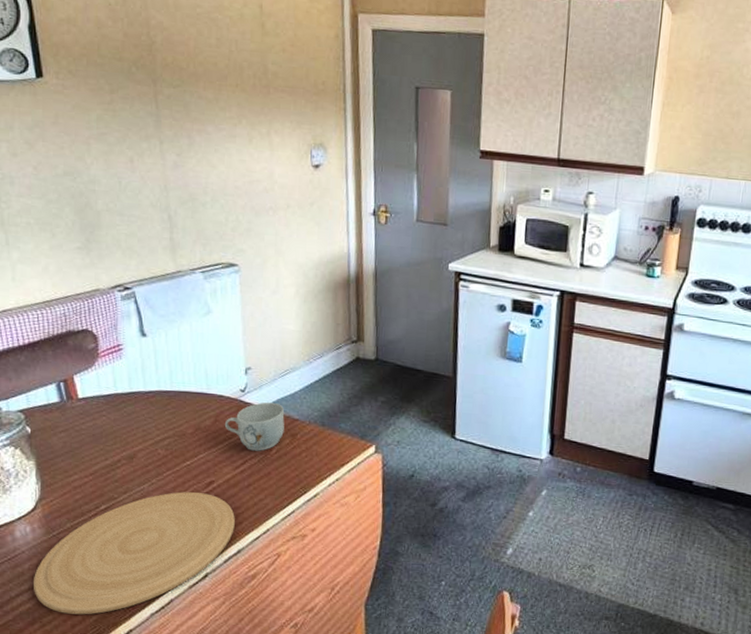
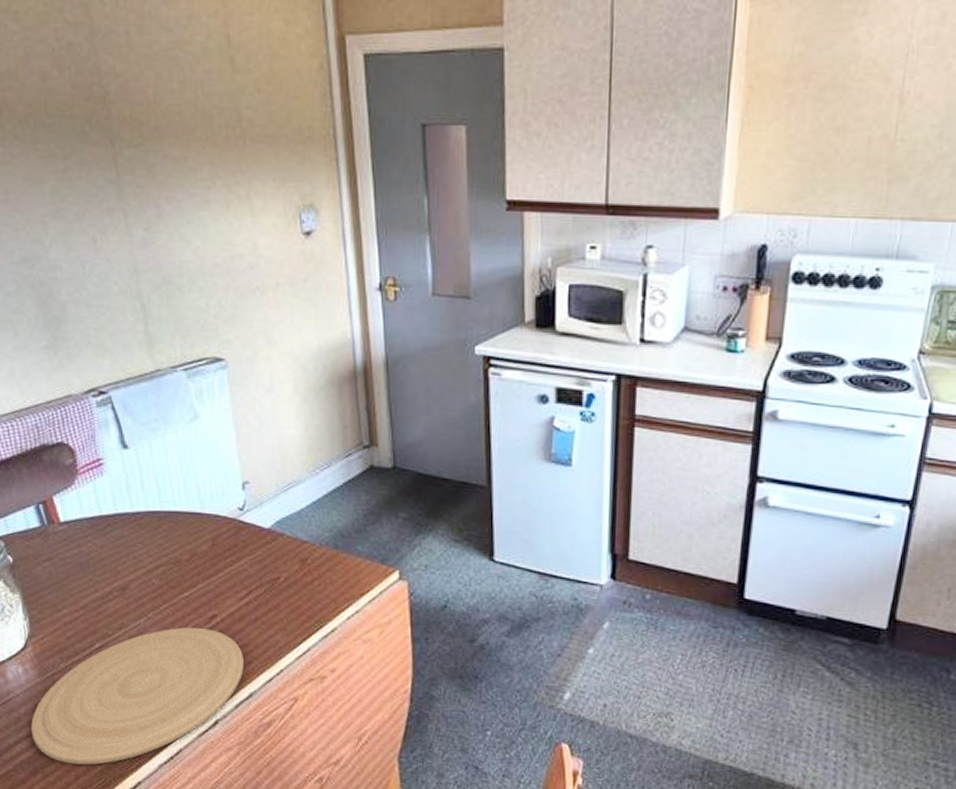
mug: present [224,402,285,451] -> none [223,521,292,580]

